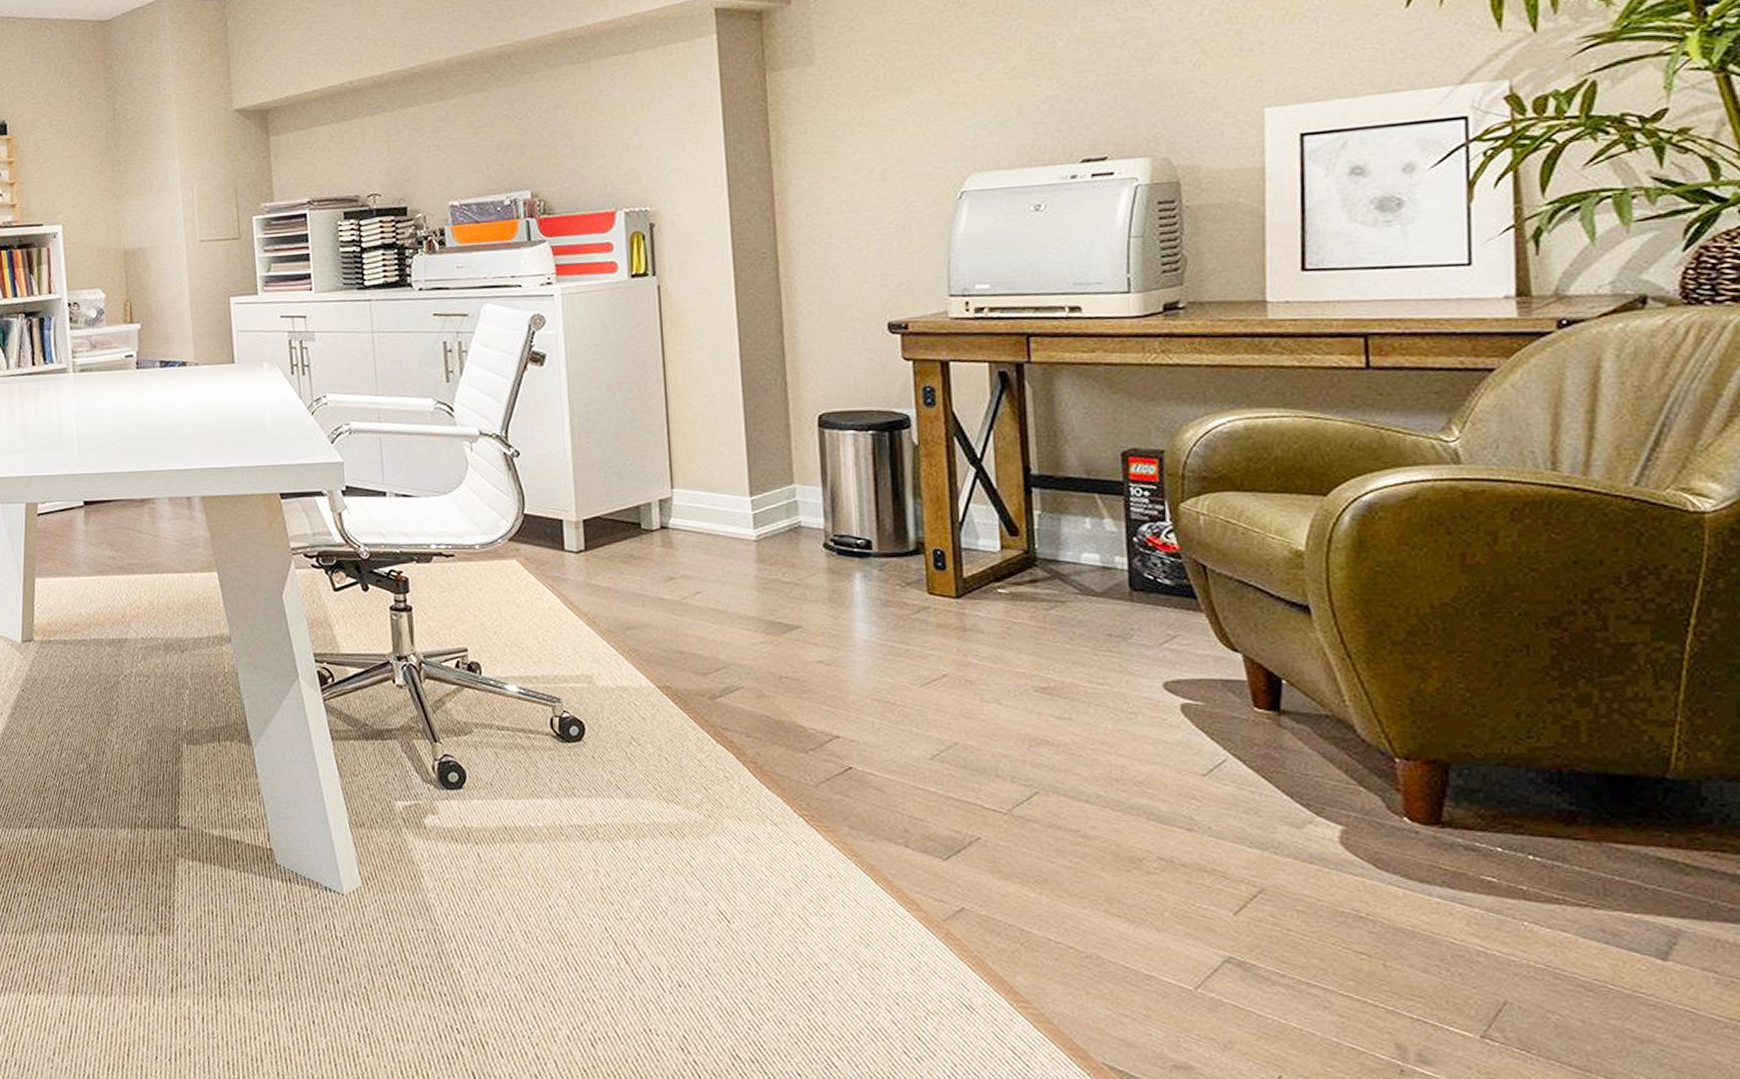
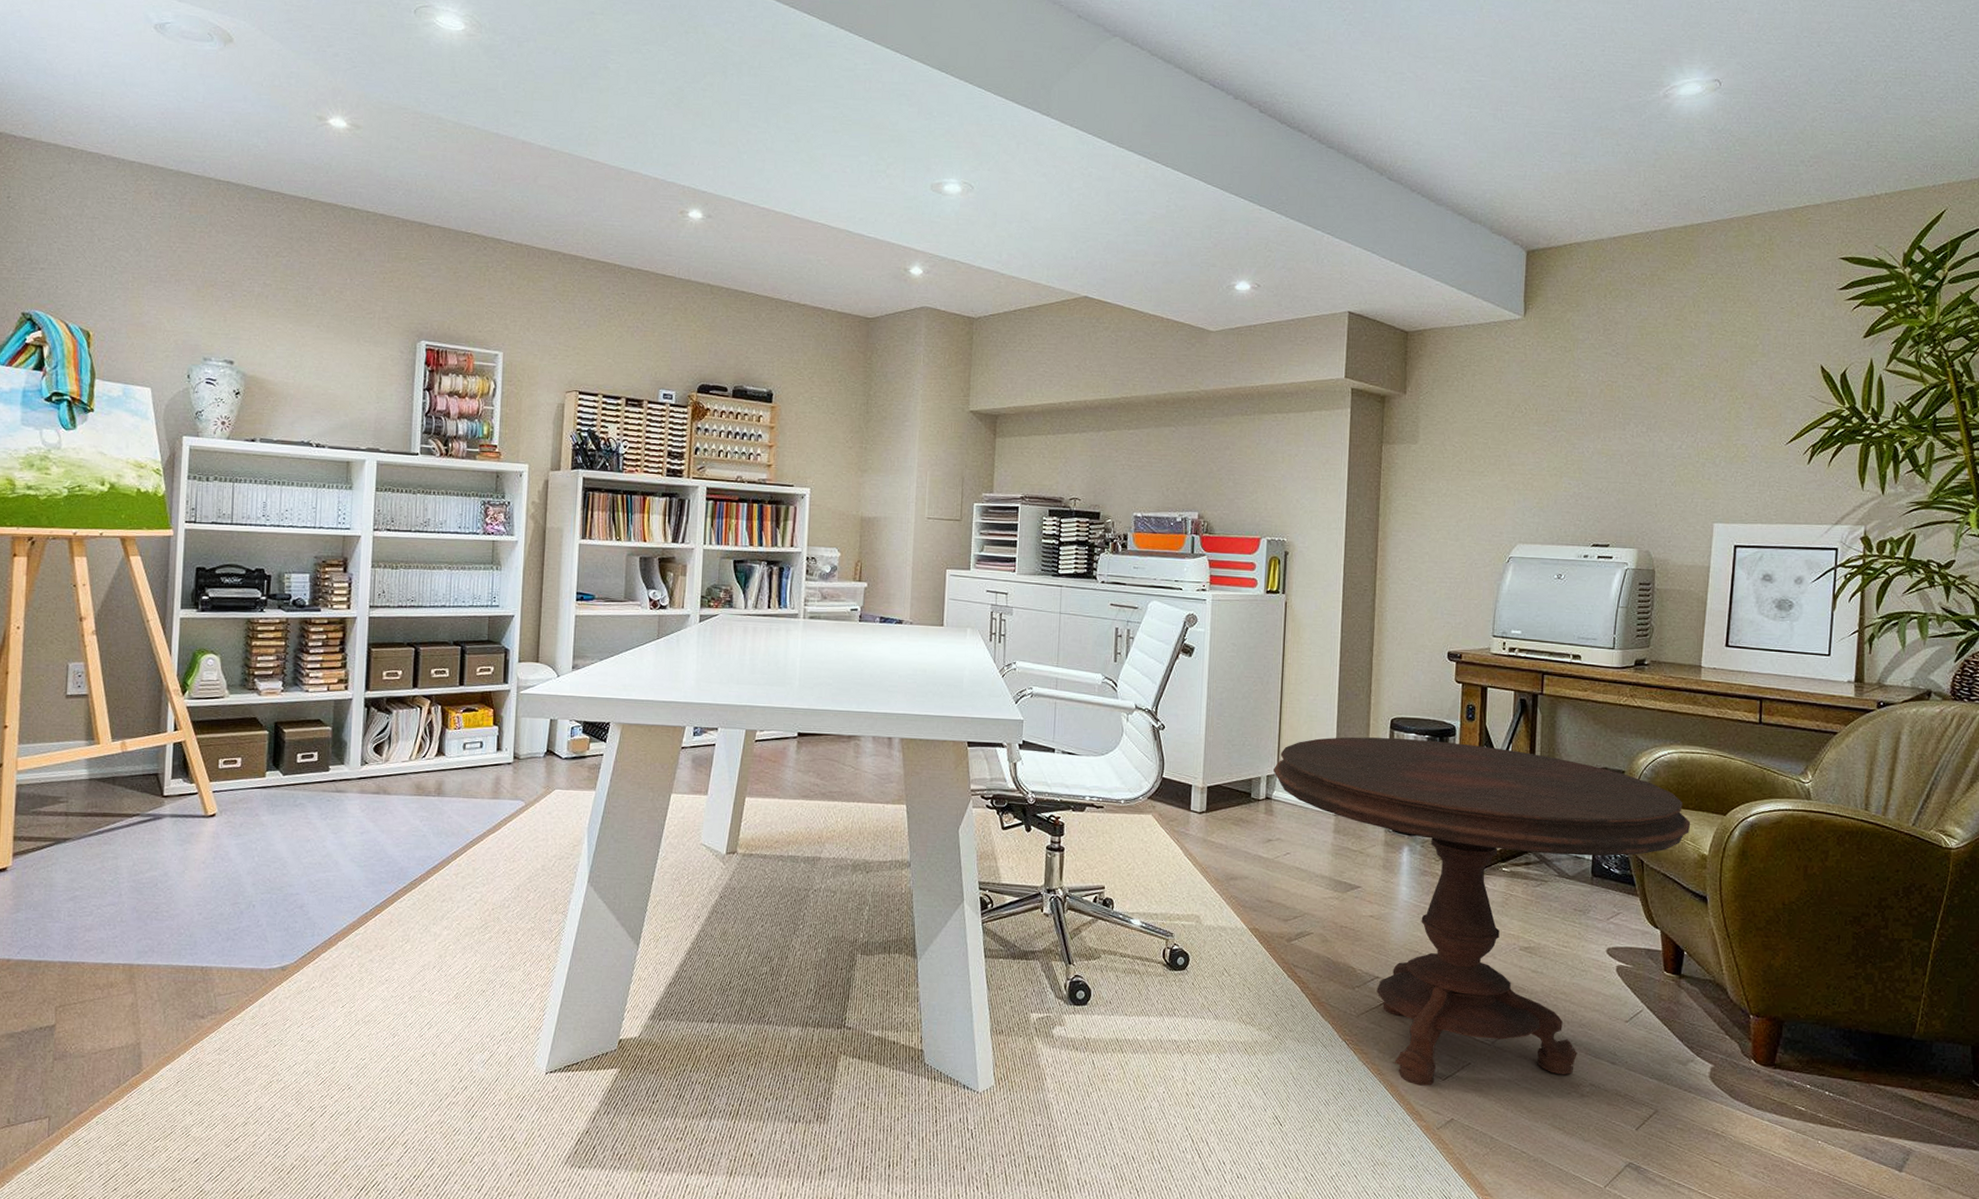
side table: none [667,436,1274,868] -> present [1273,737,1691,1086]

